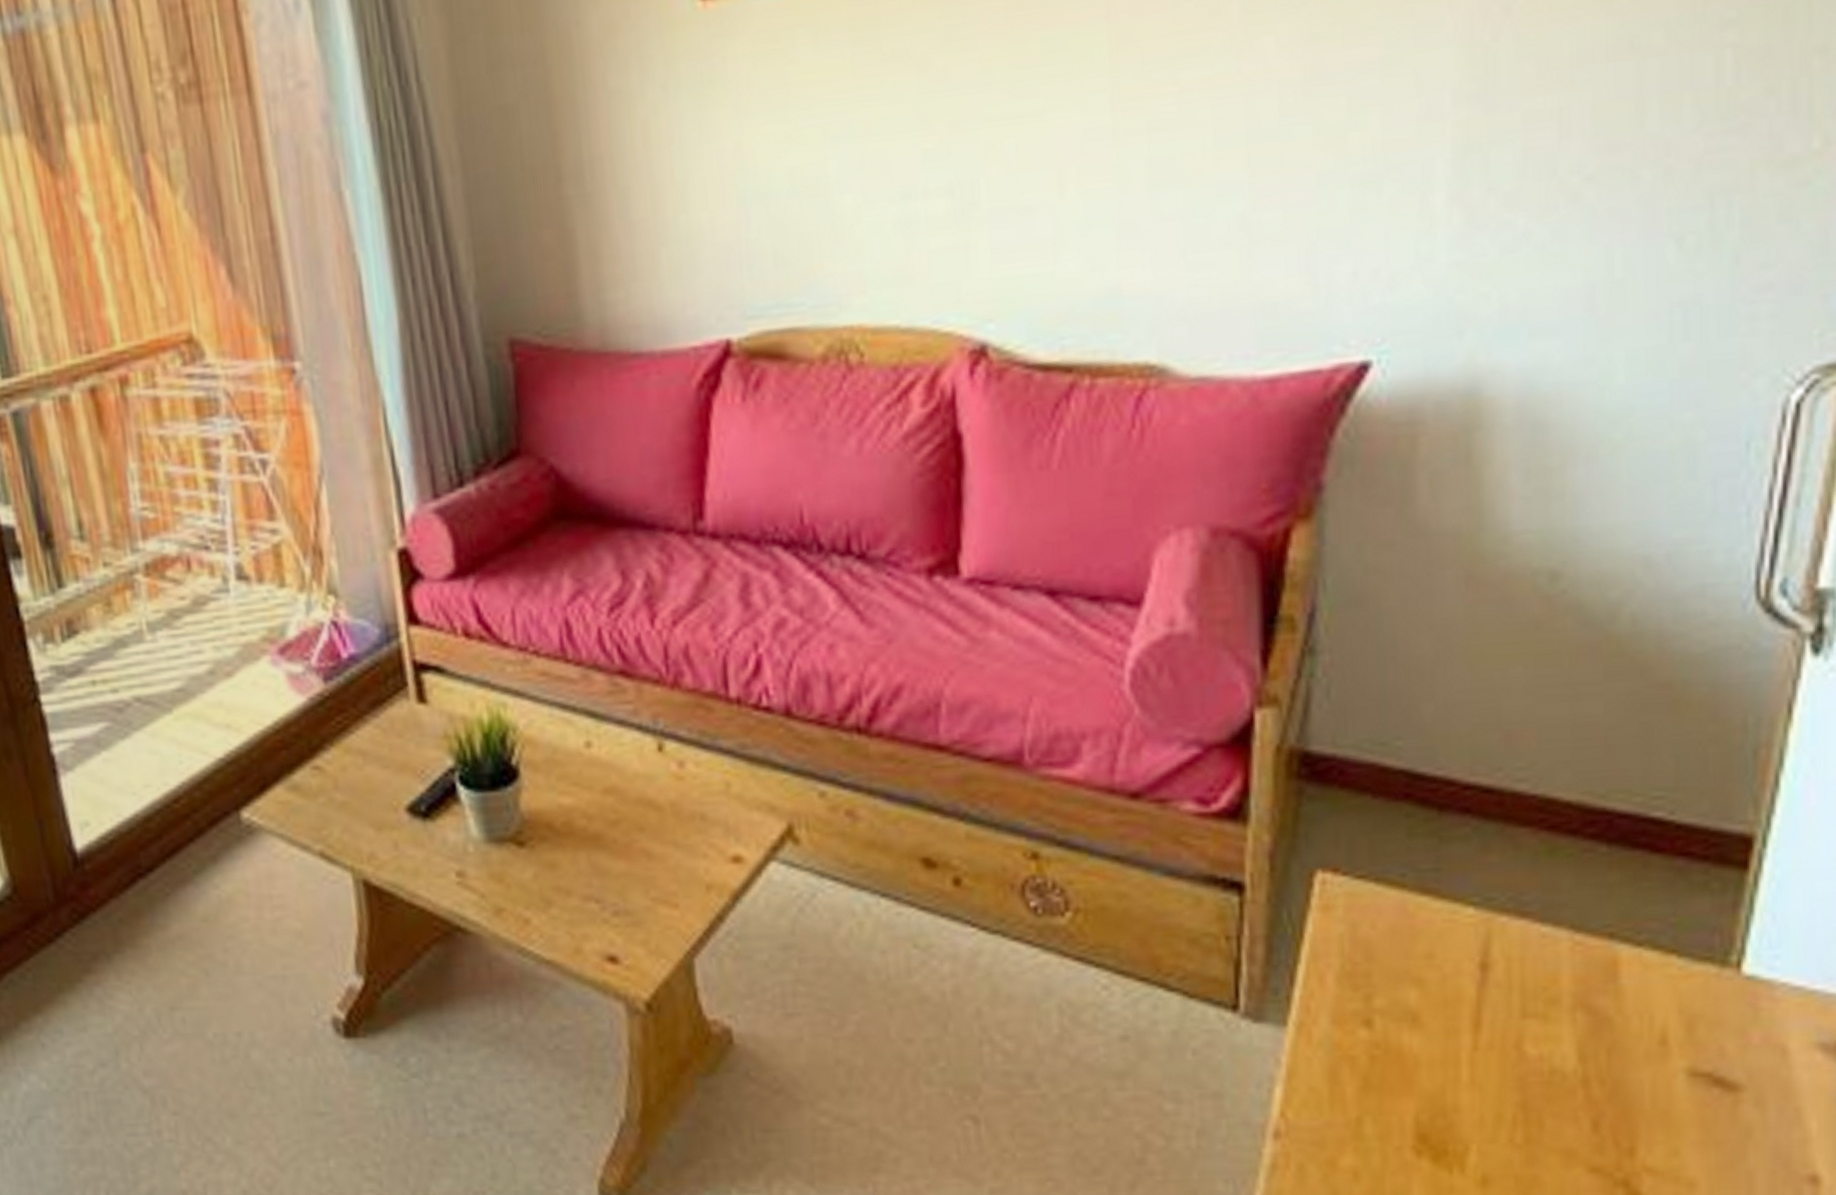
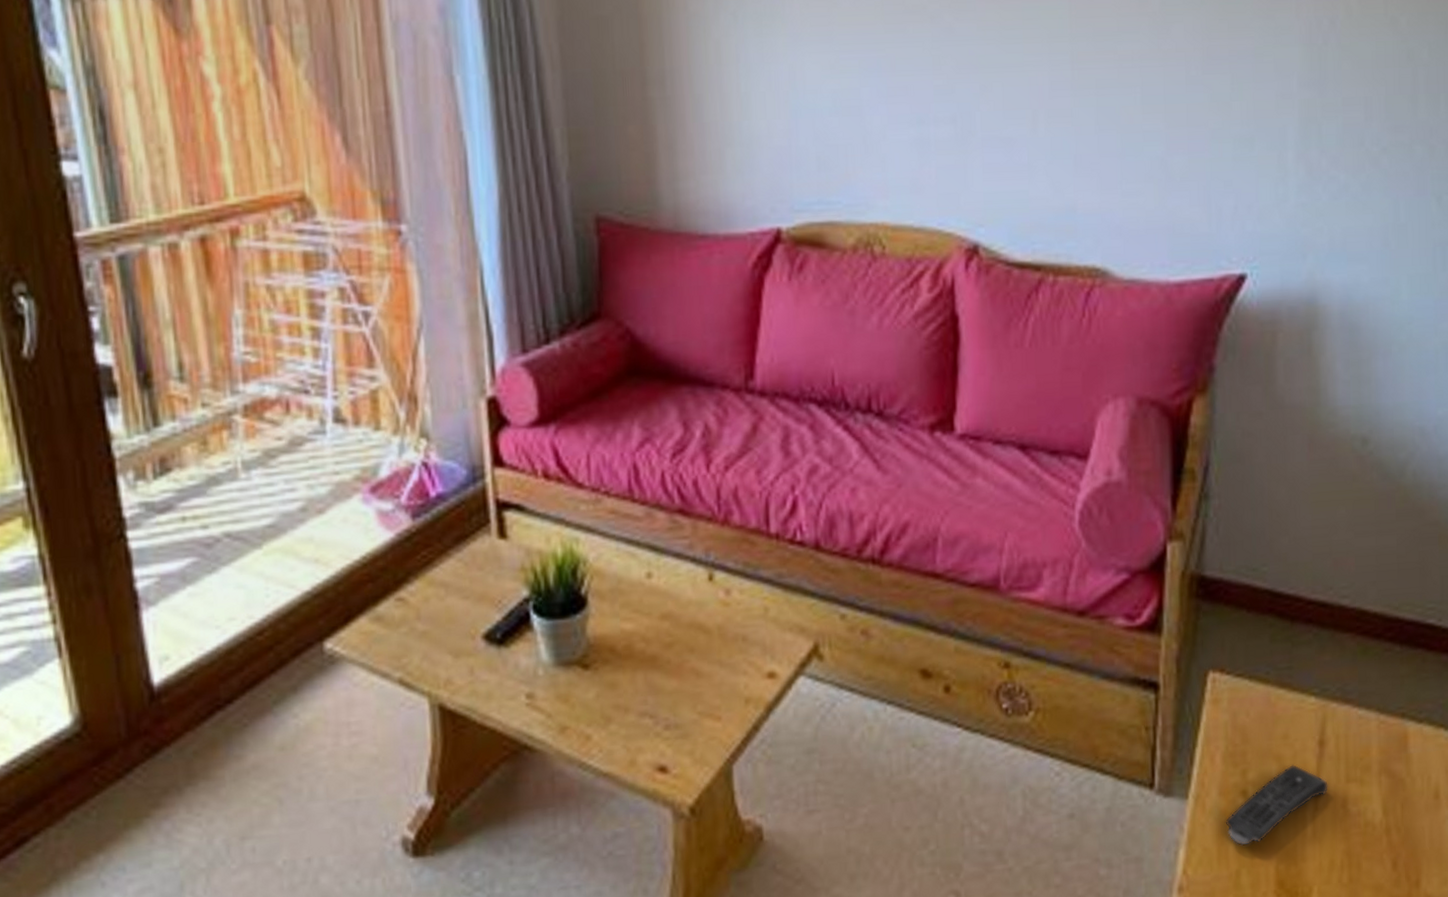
remote control: none [1340,991,1494,1088] -> present [1225,765,1328,846]

